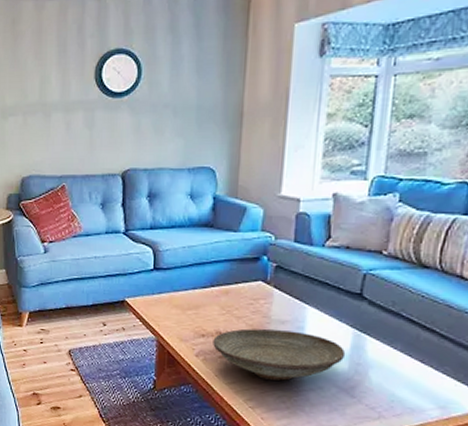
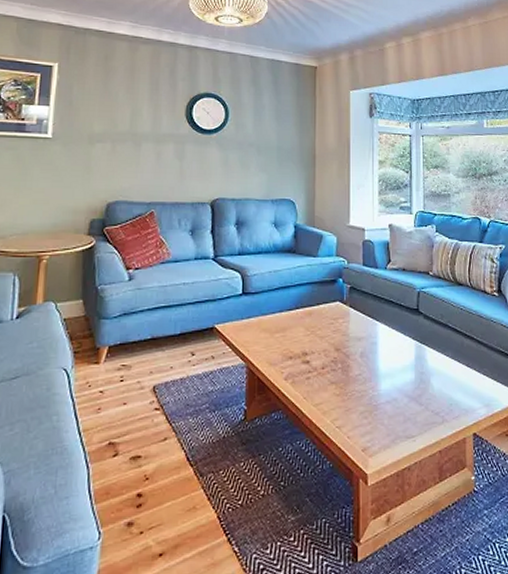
decorative bowl: present [213,328,346,381] -> none [300,347,412,397]

